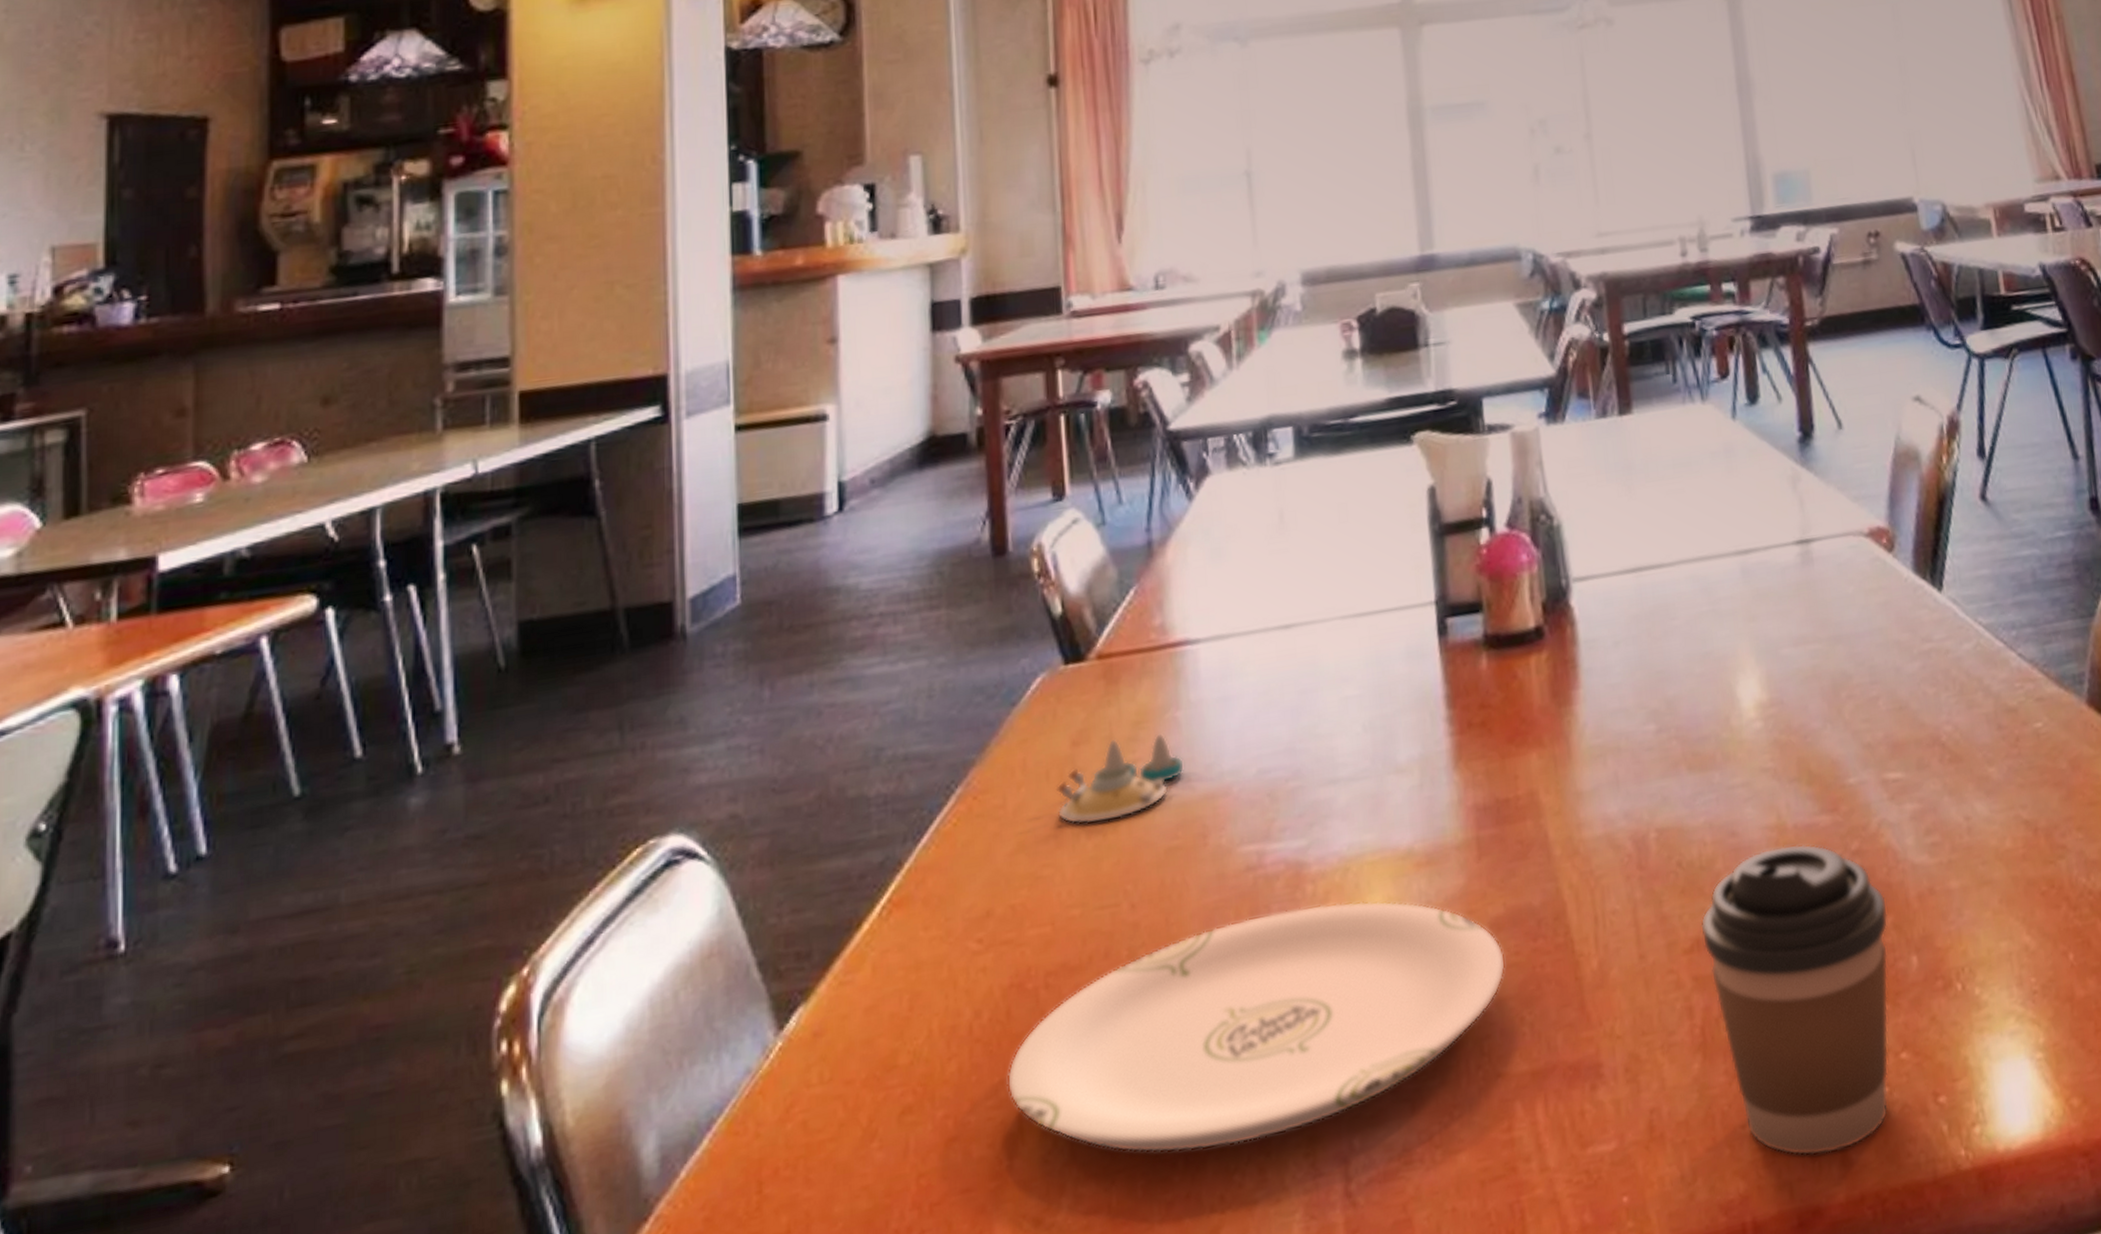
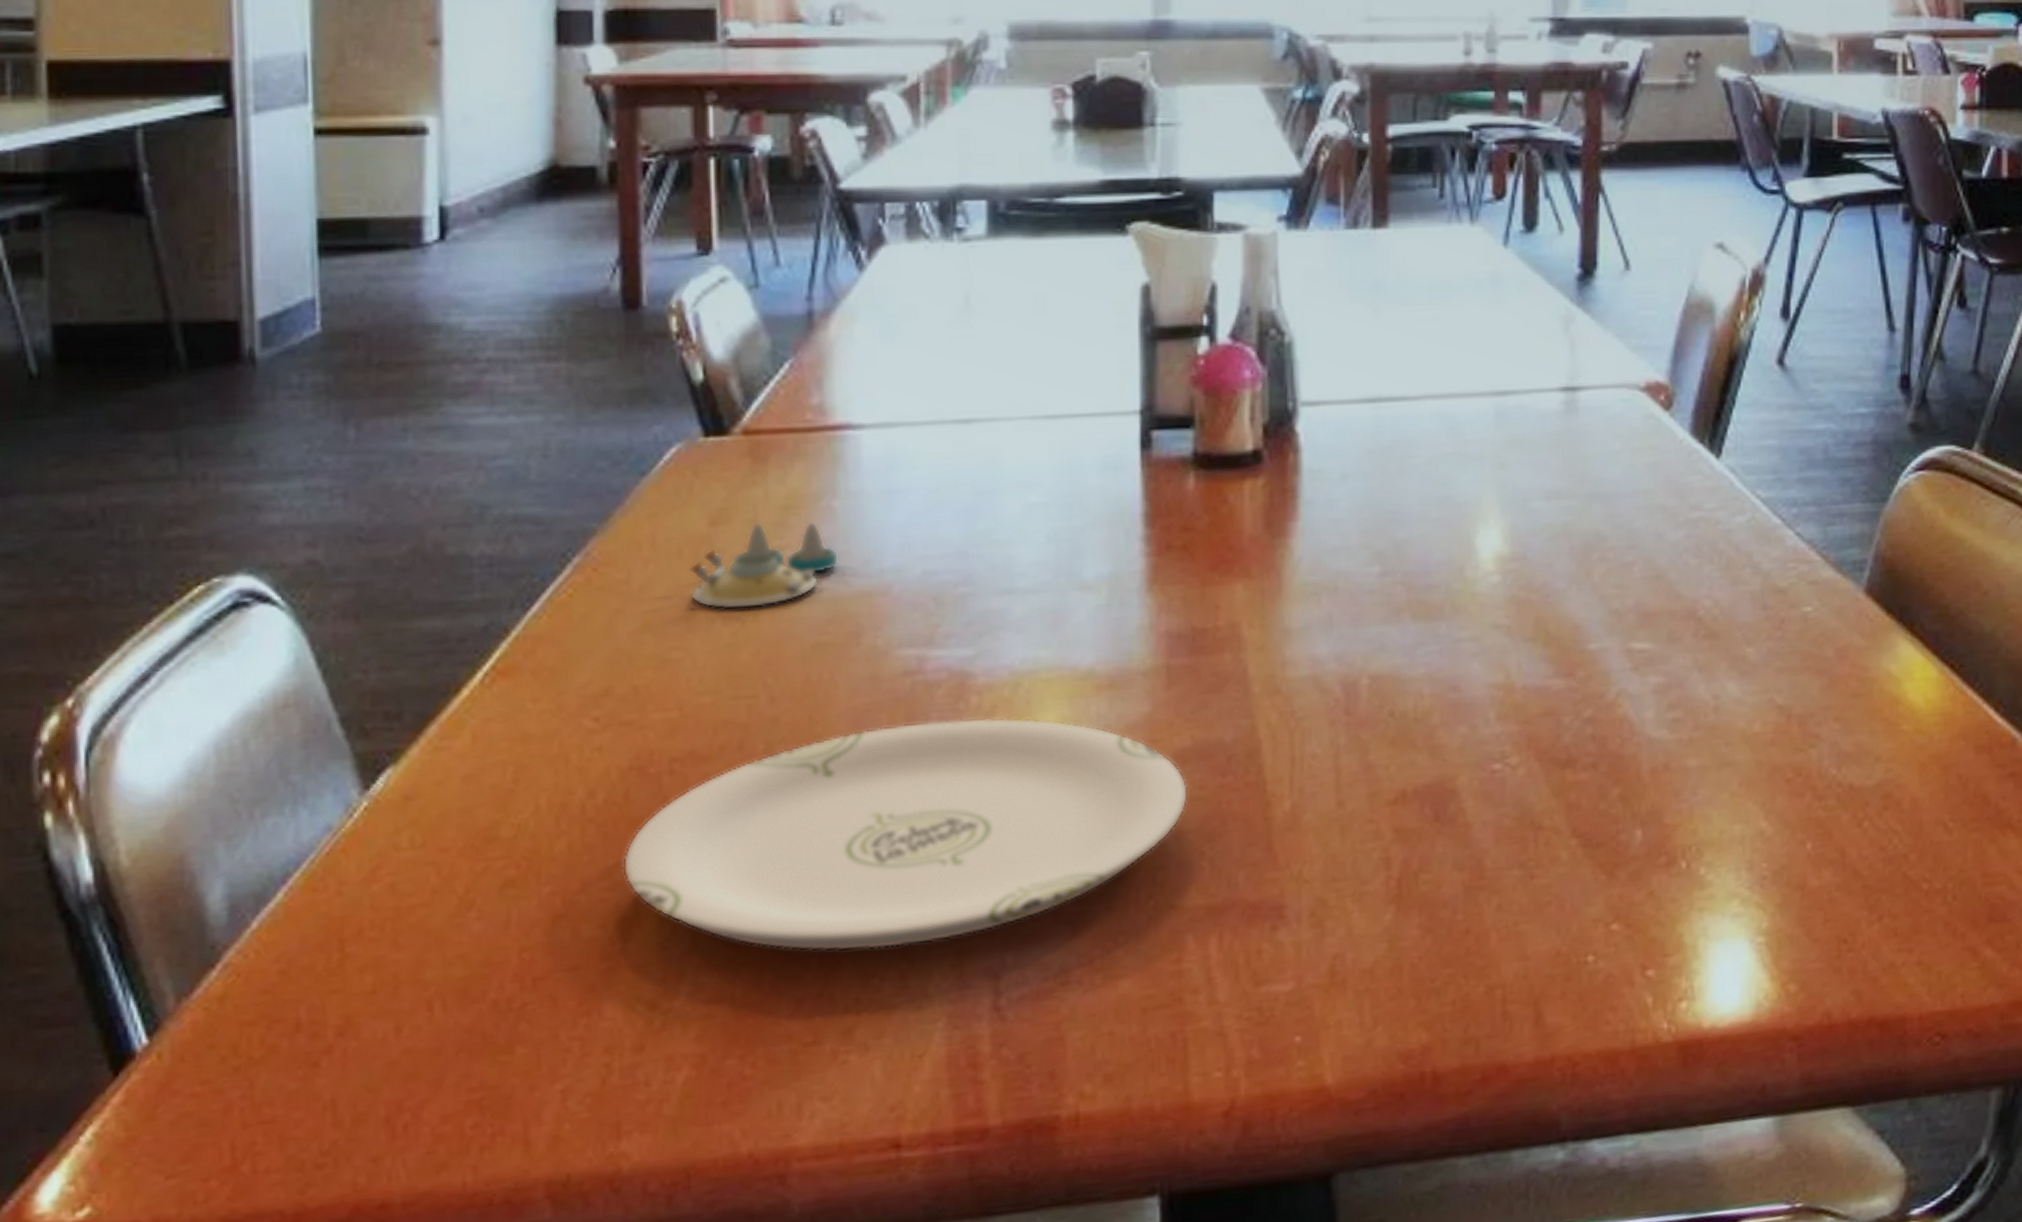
coffee cup: present [1700,844,1889,1156] -> none [1408,705,1616,1015]

